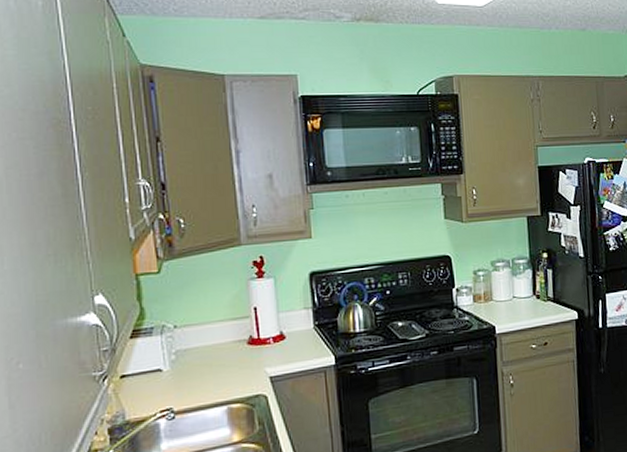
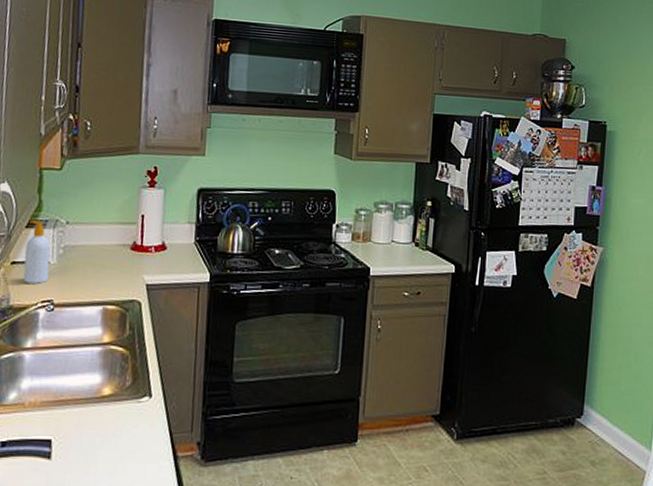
soap bottle: none [132,329,164,395] -> present [23,220,51,284]

